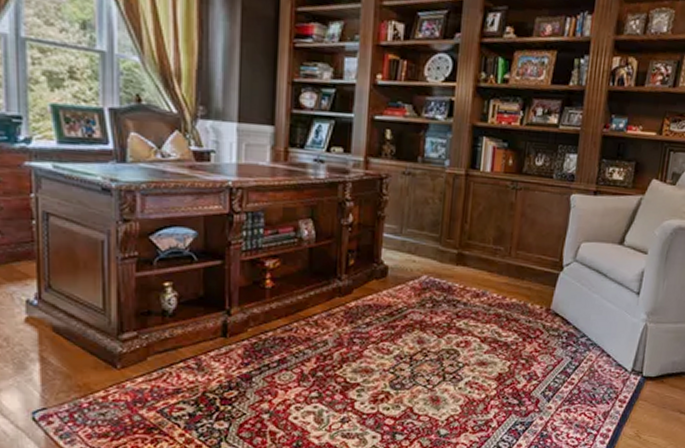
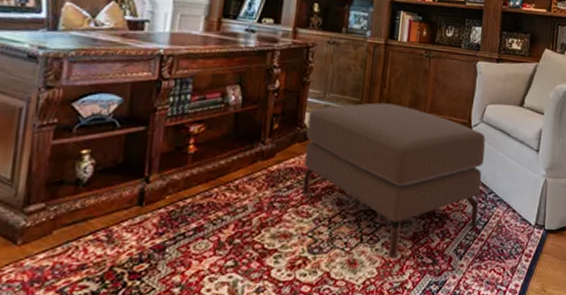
ottoman: none [381,239,579,398] -> present [302,102,486,259]

